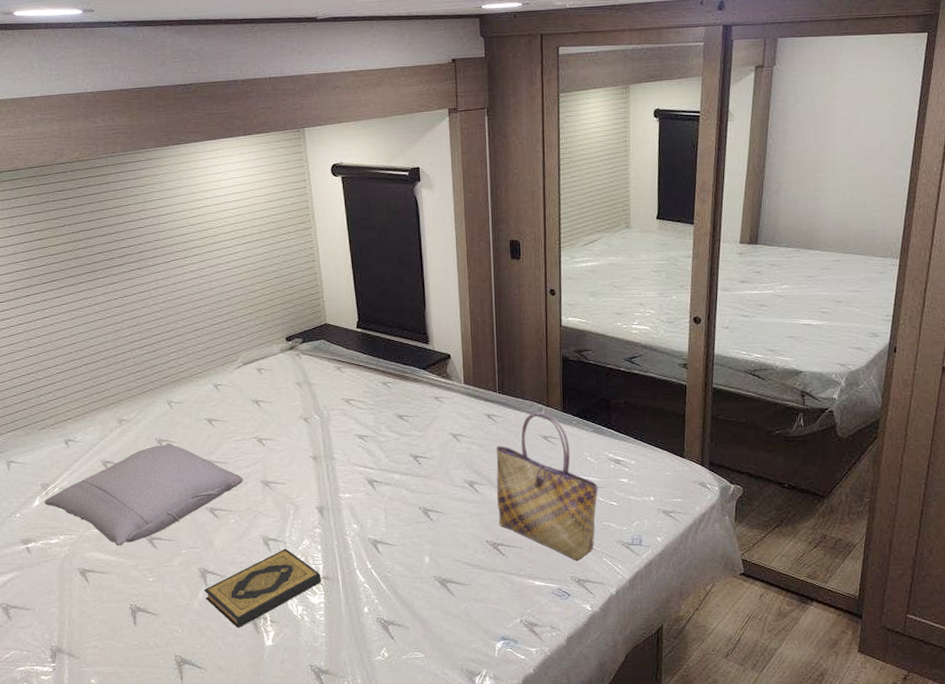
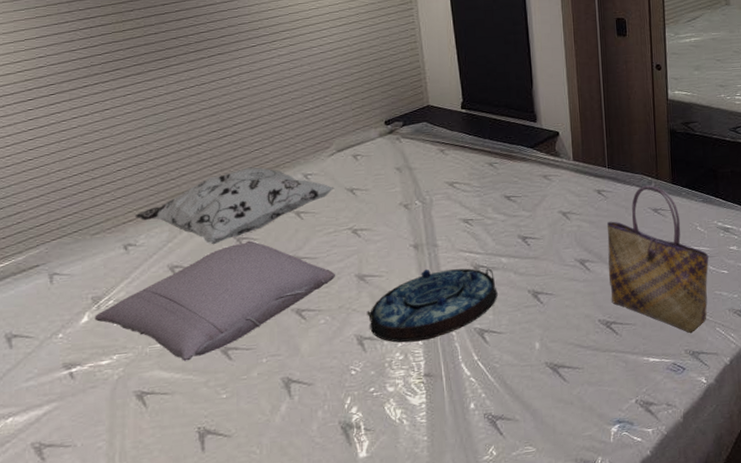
decorative pillow: none [73,375,242,445] -> present [134,166,335,245]
hardback book: present [204,548,321,629] -> none [287,346,423,442]
serving tray: none [271,480,390,546] -> present [367,268,498,343]

